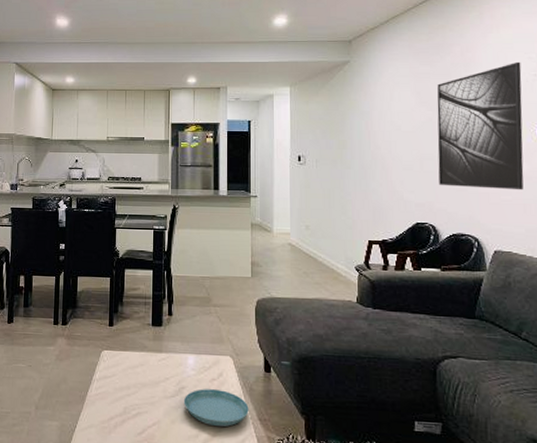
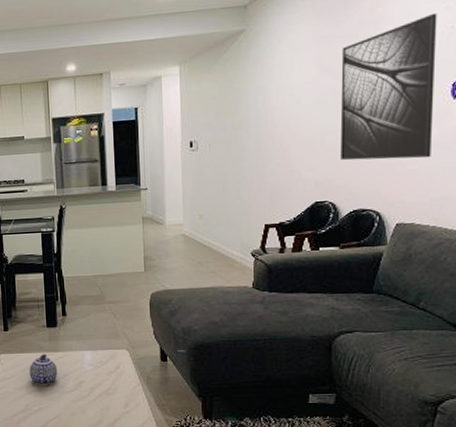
teapot: none [131,354,160,388] -> present [29,354,58,385]
saucer: present [183,389,249,427] -> none [82,381,147,414]

